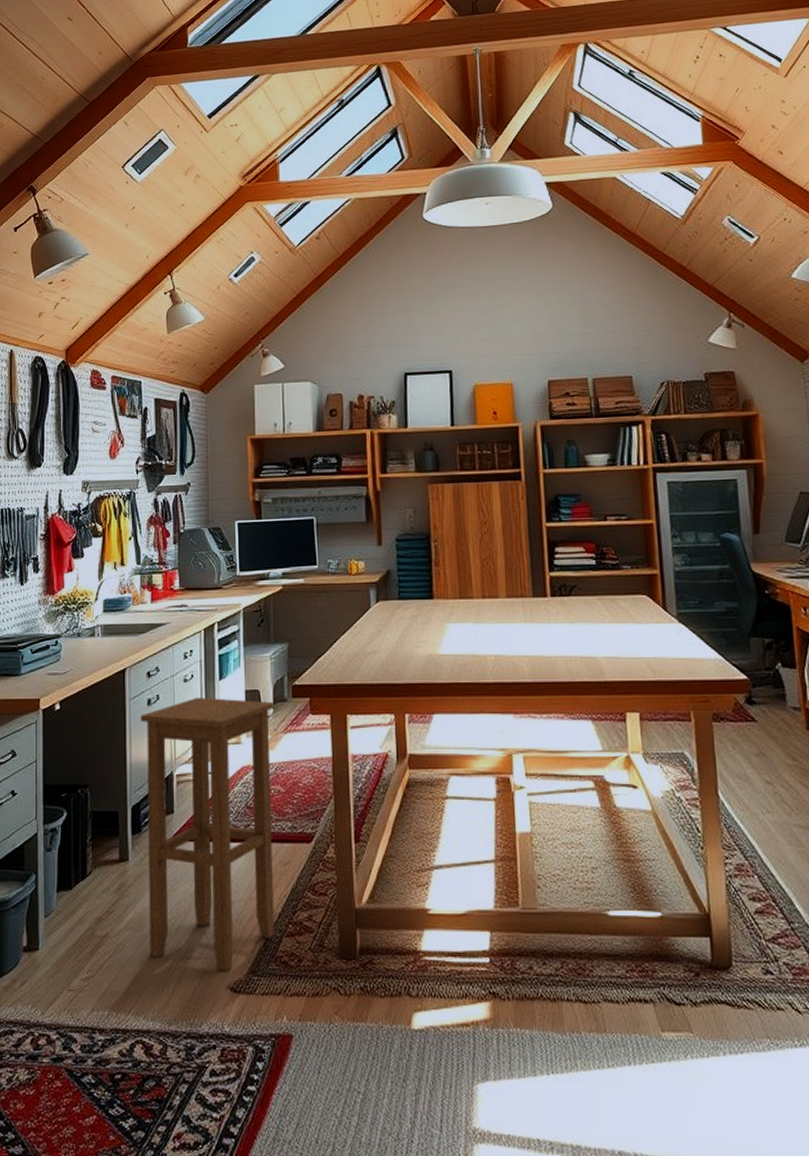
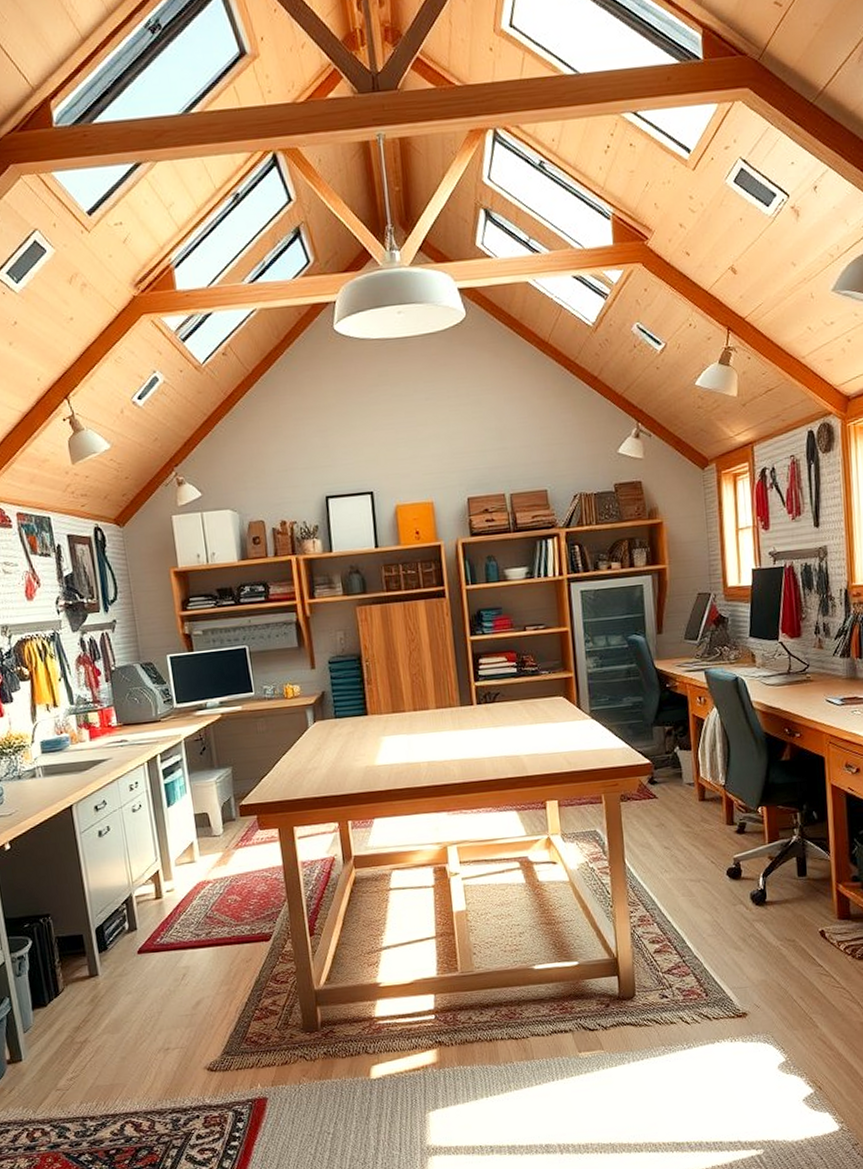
stool: present [140,697,275,972] -> none [93,822,243,1056]

